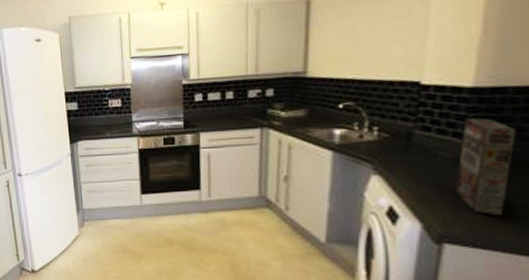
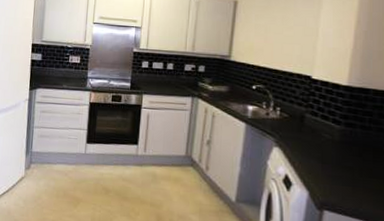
cereal box: present [455,117,517,216] -> none [333,108,375,191]

